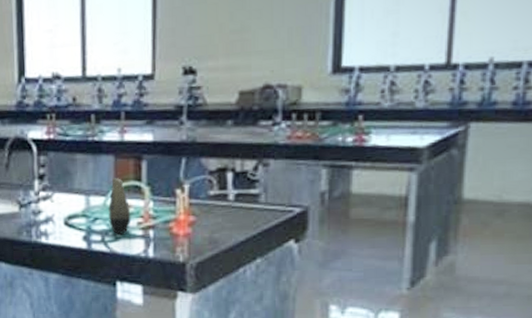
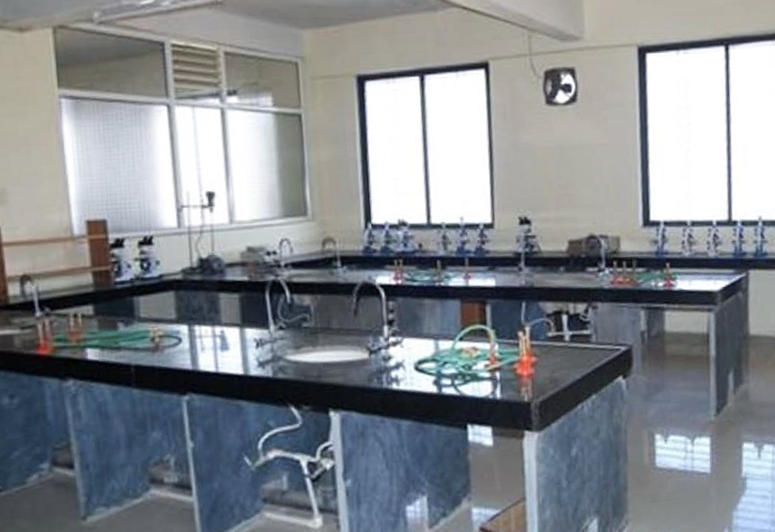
cosmetic container: present [108,177,131,234] -> none [457,321,479,377]

